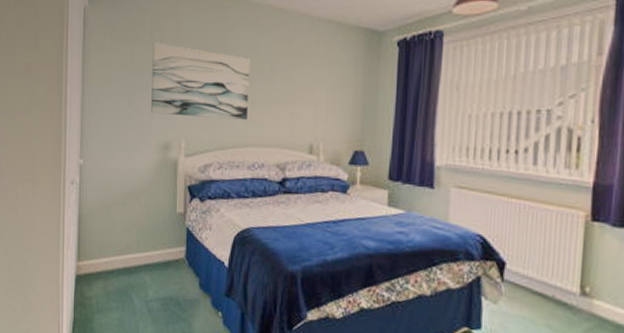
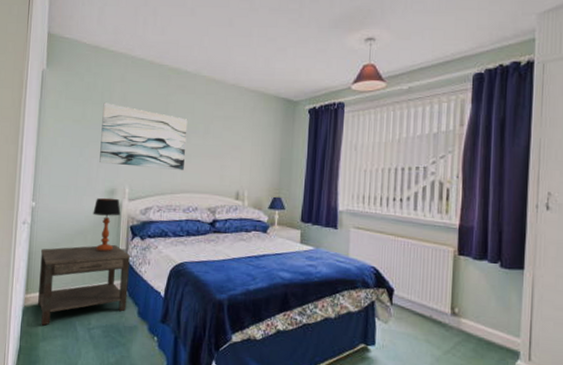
side table: none [91,207,190,297] -> present [38,244,131,326]
table lamp: none [146,153,177,216] -> present [93,197,121,252]

